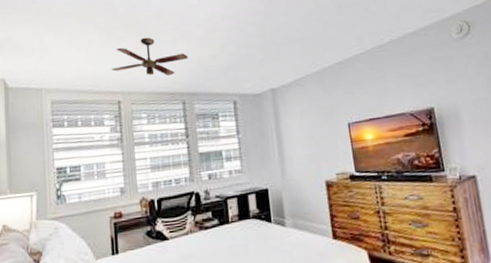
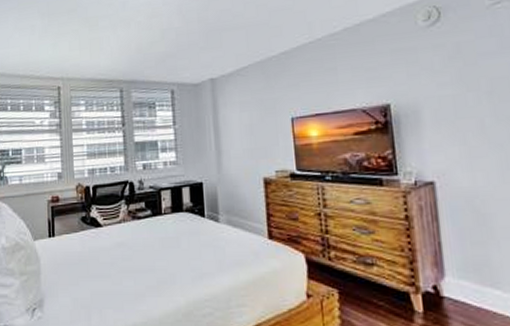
ceiling fan: present [112,37,189,75] -> none [53,22,128,62]

